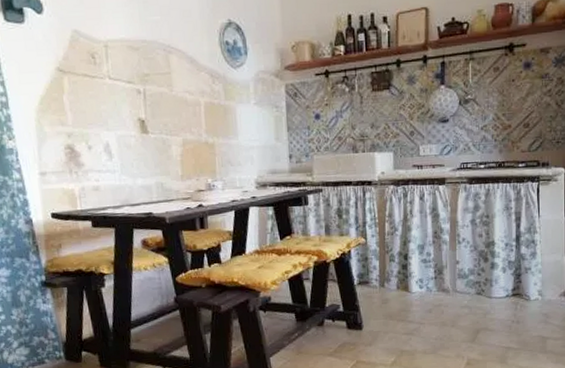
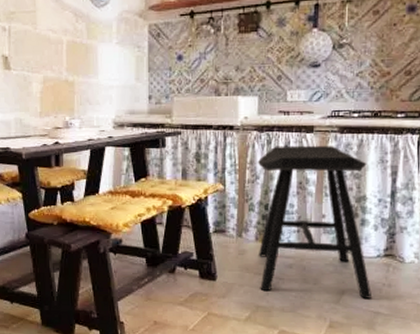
stool: none [395,195,504,337] -> present [257,145,373,298]

